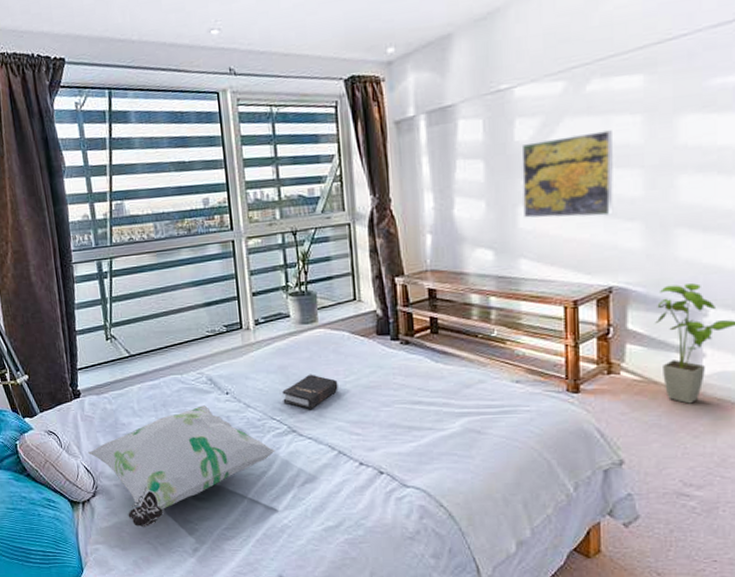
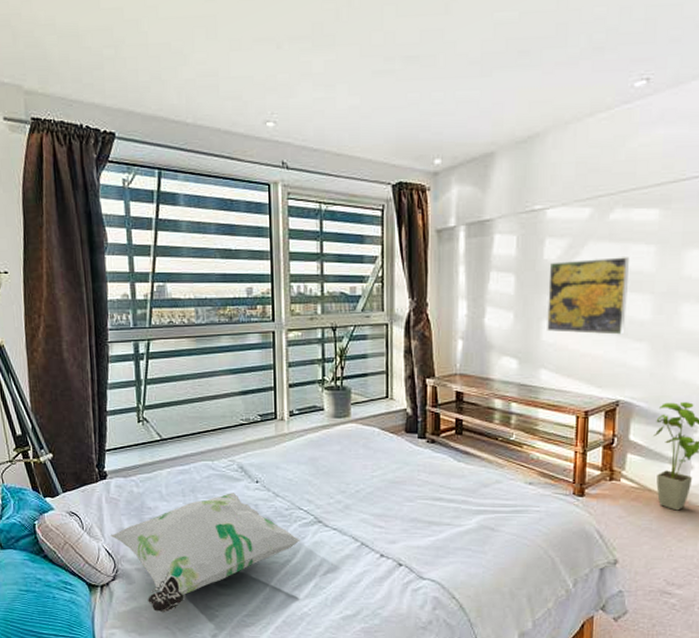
hardback book: present [282,374,338,410] -> none [311,467,365,502]

